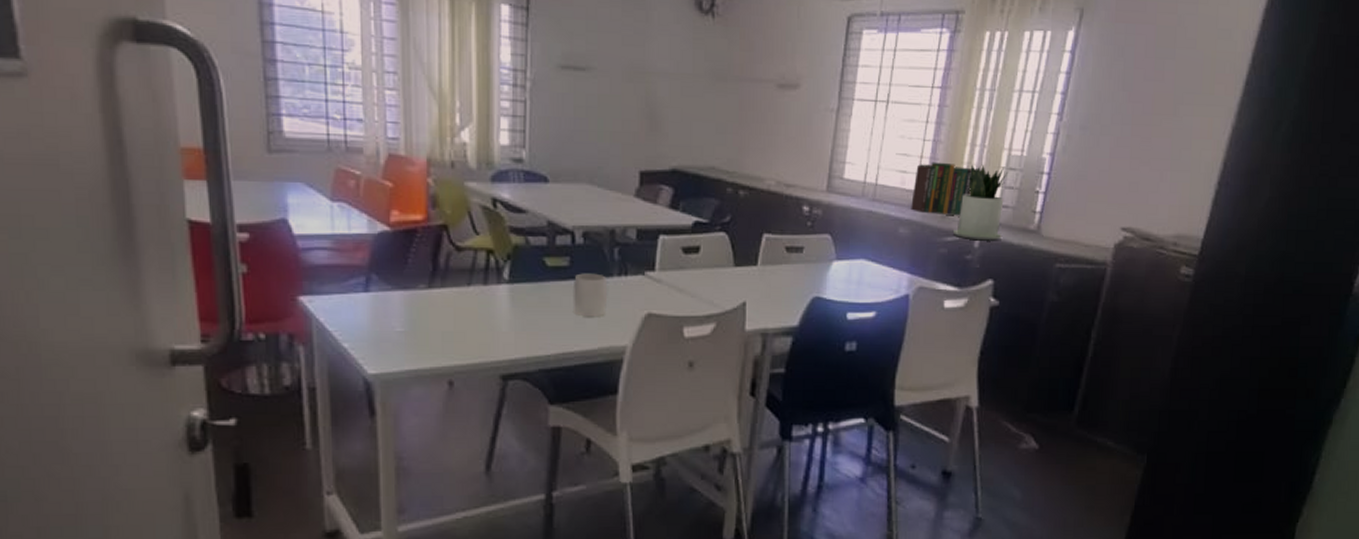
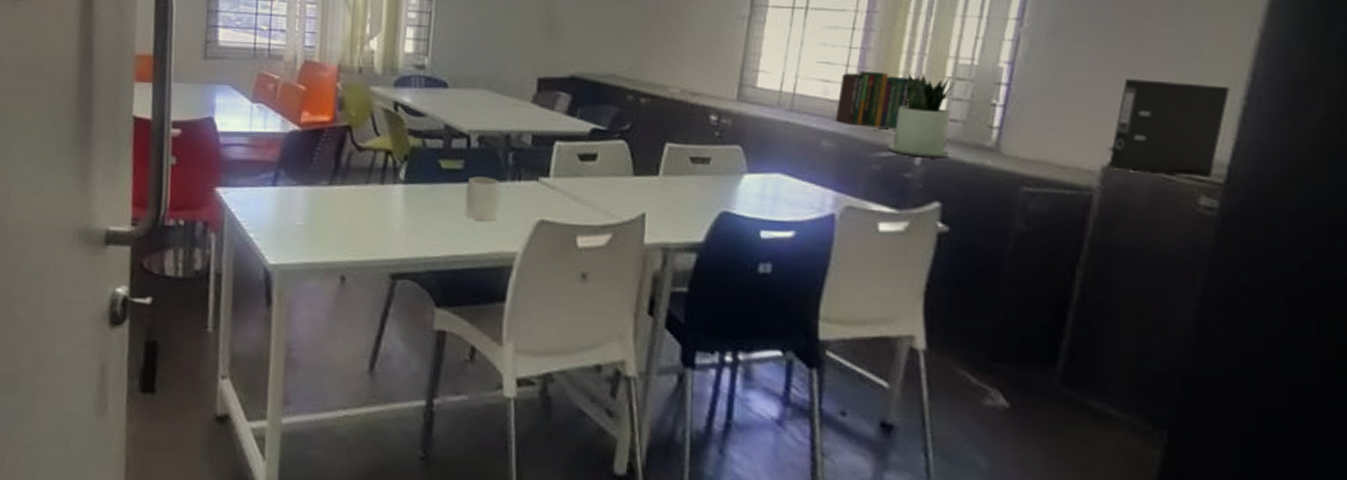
binder: none [1120,168,1208,250] -> present [1109,79,1230,178]

